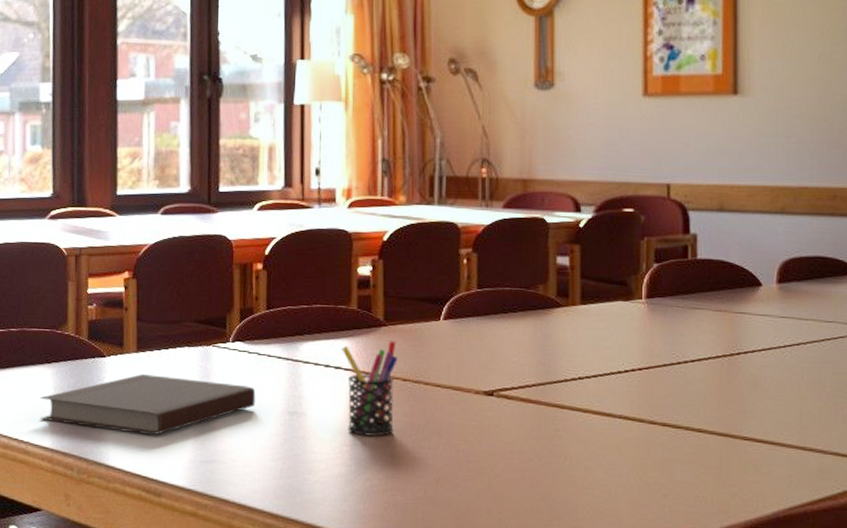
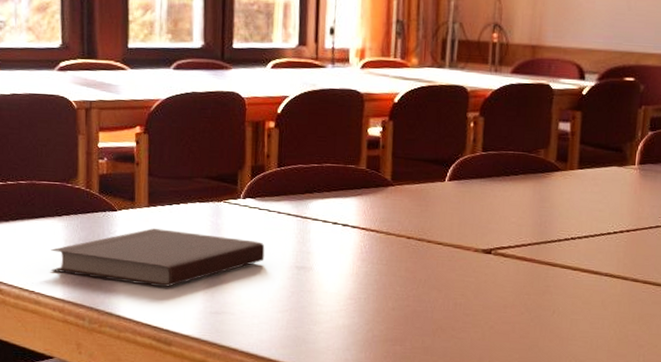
pen holder: present [342,340,398,437] -> none [350,199,403,291]

